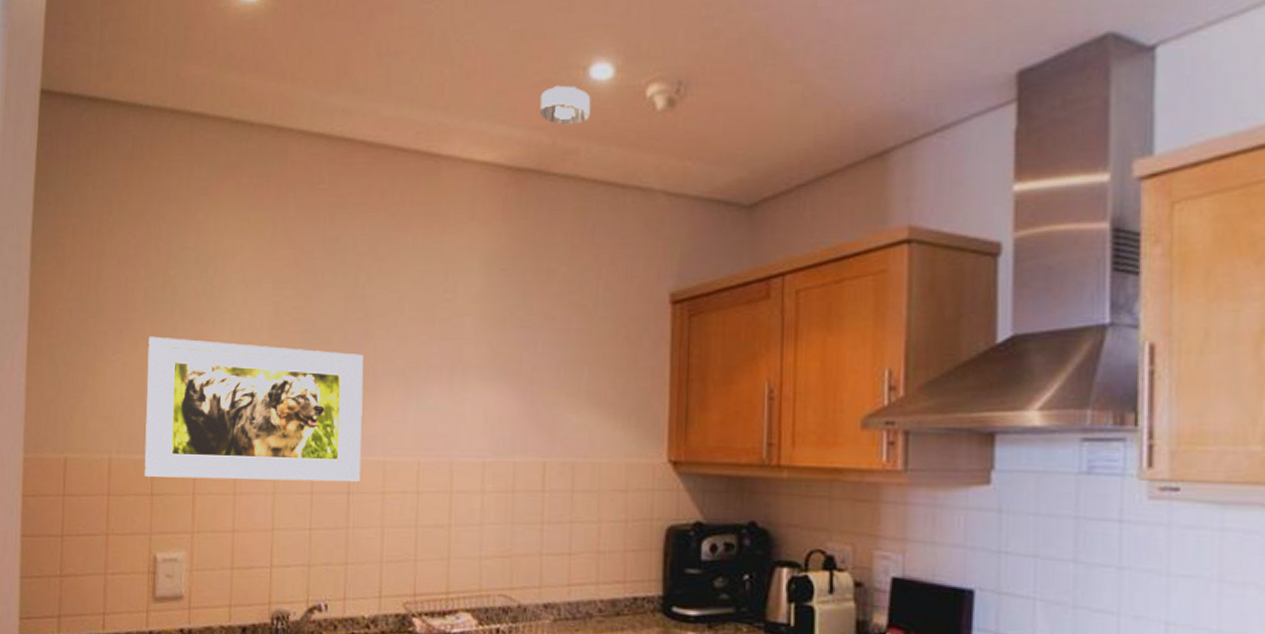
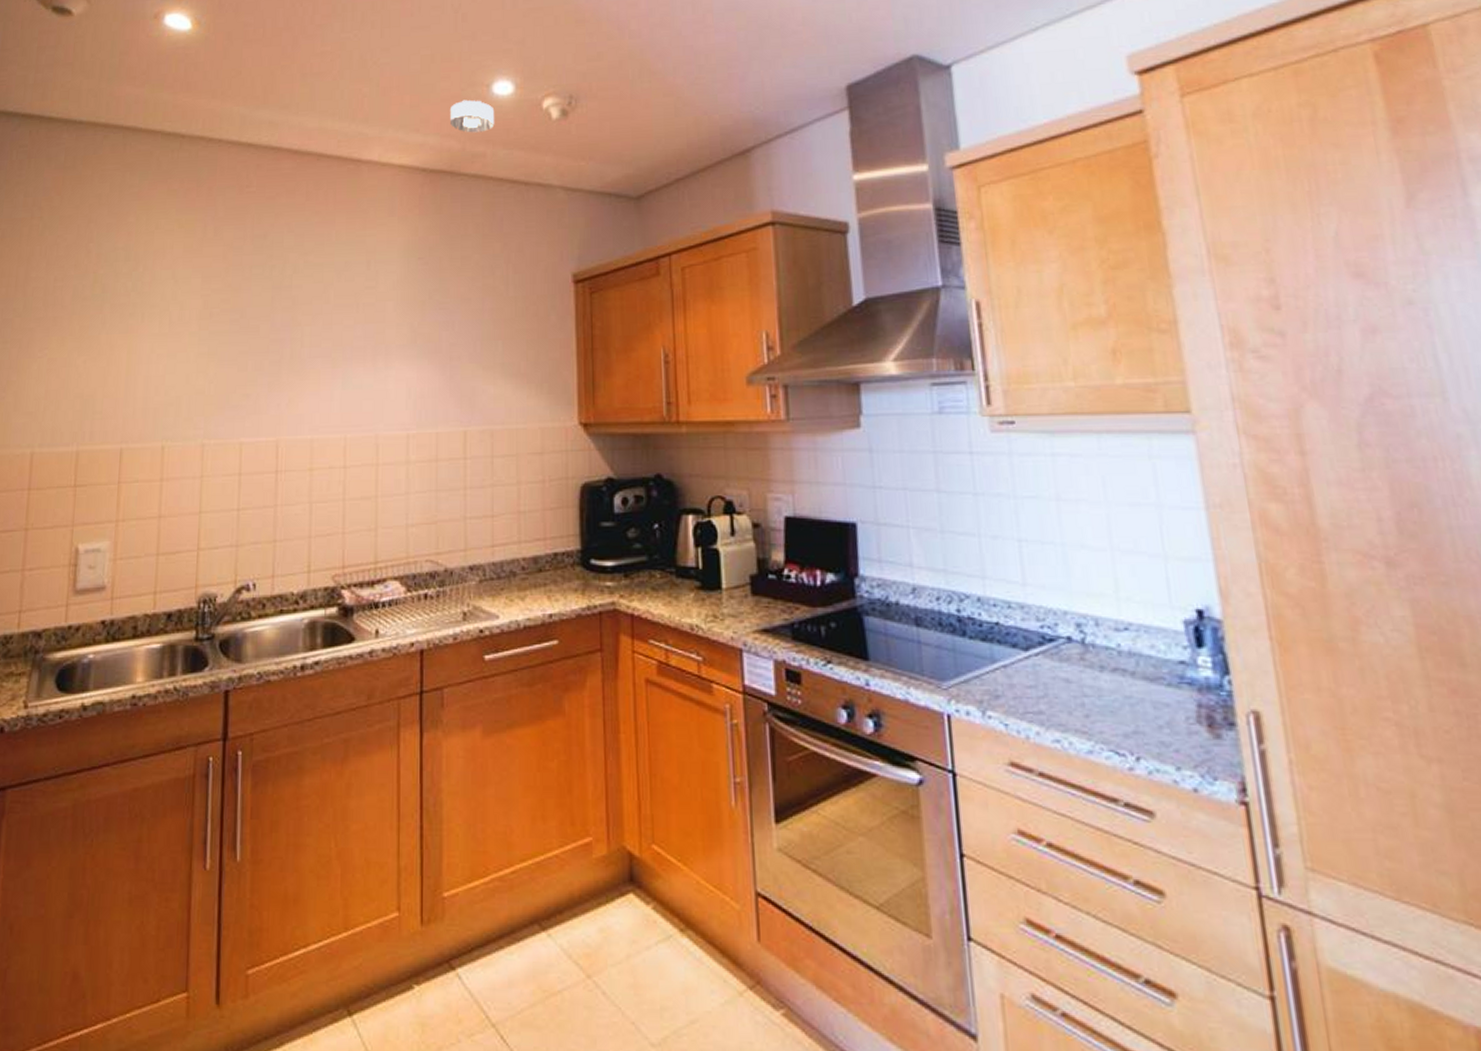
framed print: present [144,336,364,483] -> none [68,332,291,470]

